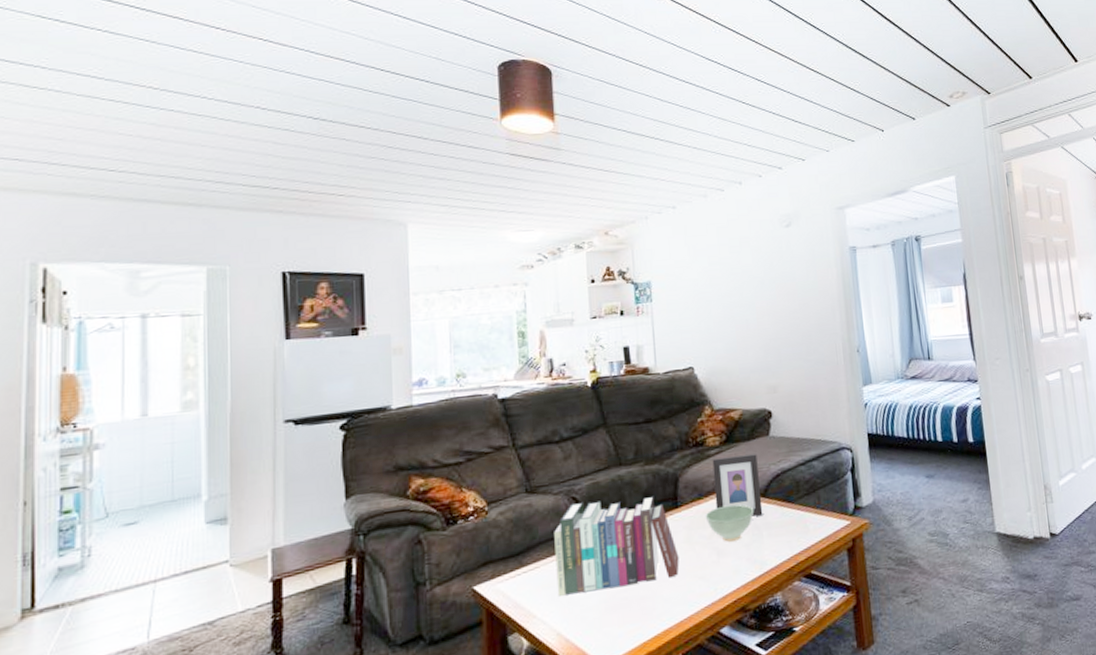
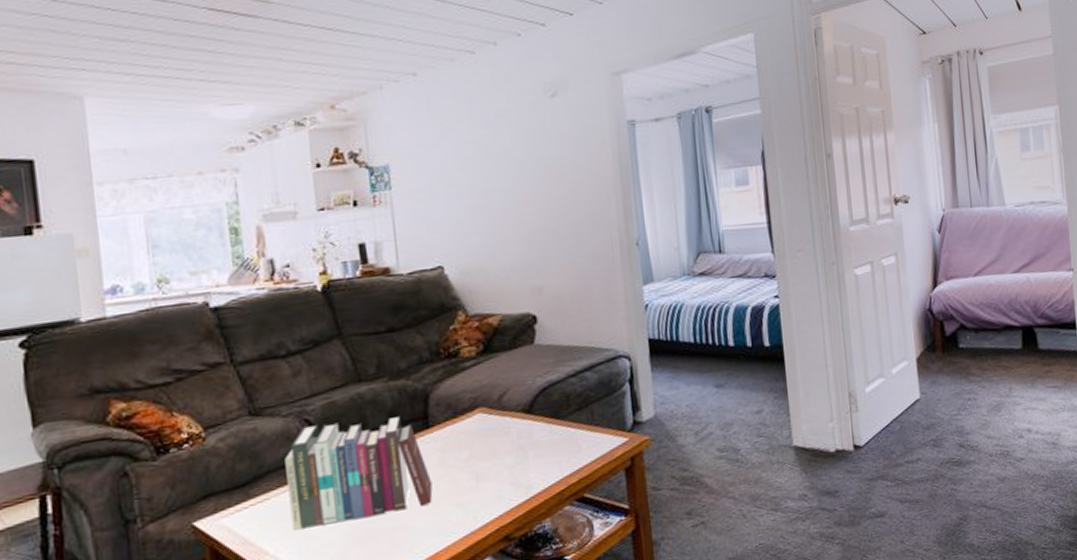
bowl: present [705,504,754,542] -> none [461,422,518,465]
picture frame: present [712,454,763,516] -> none [468,365,528,436]

